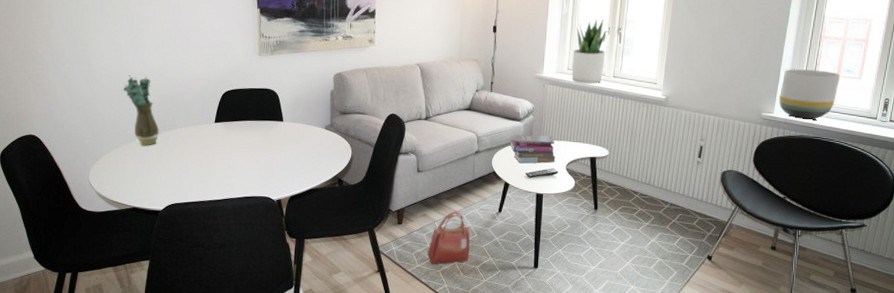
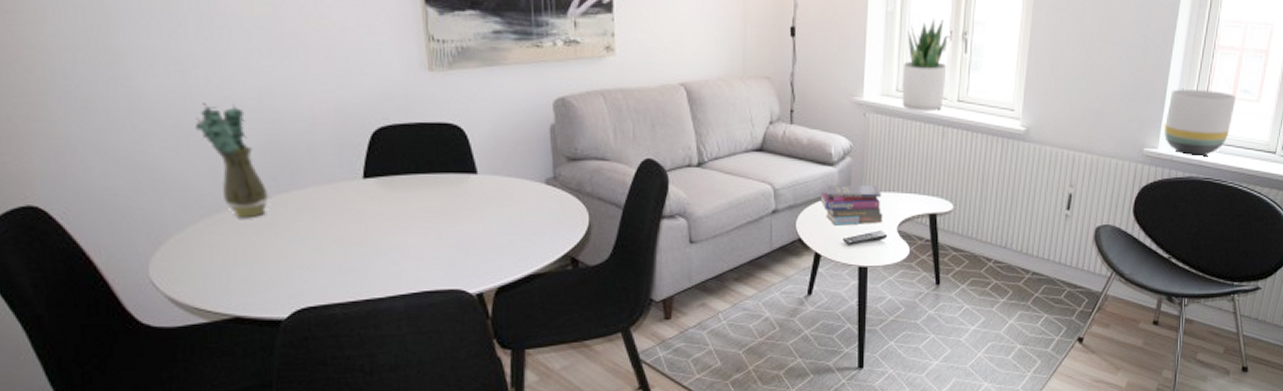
handbag: present [428,211,470,264] -> none [710,296,769,373]

